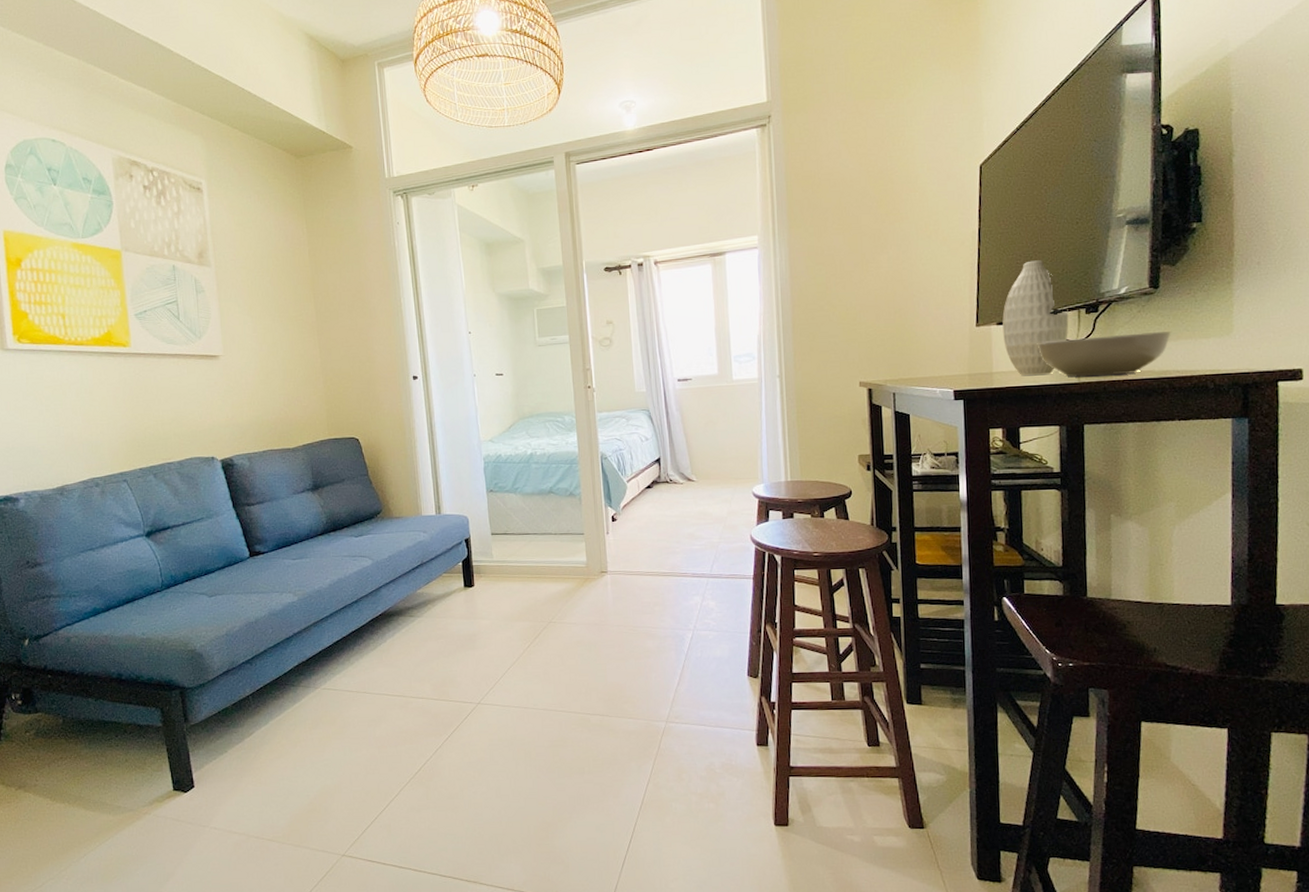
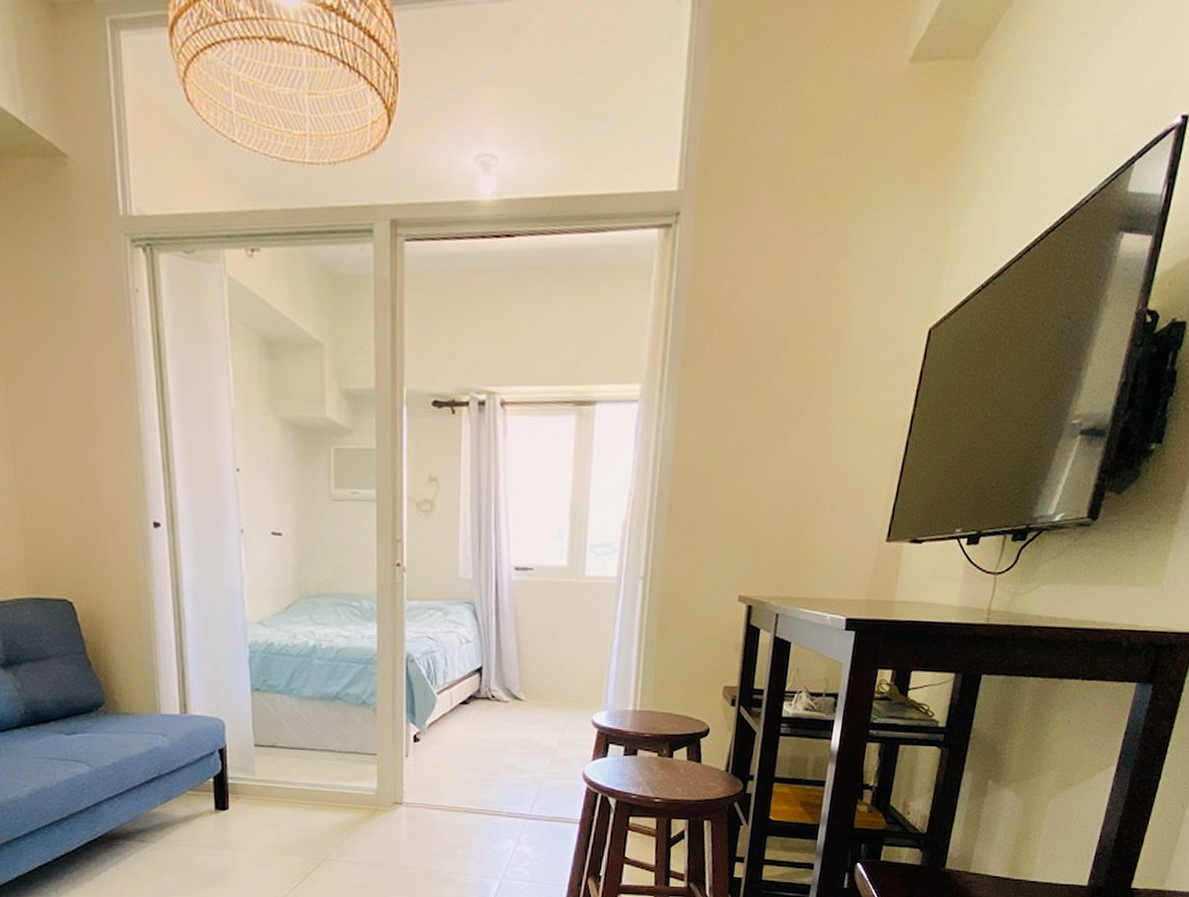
vase: present [1002,260,1069,375] -> none [913,465,994,610]
bowl: present [1037,331,1172,377] -> none [950,569,1099,620]

